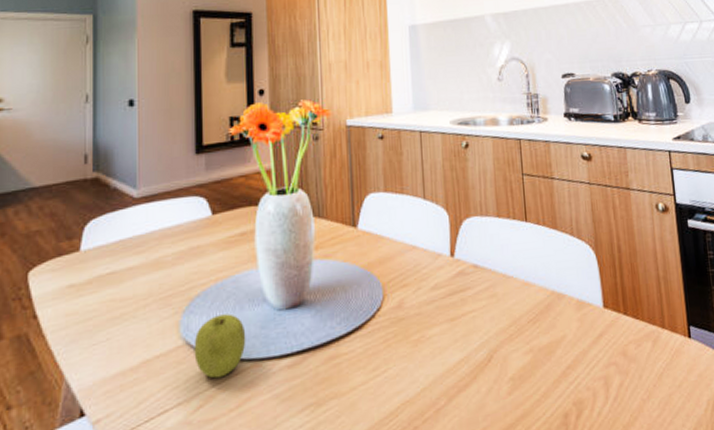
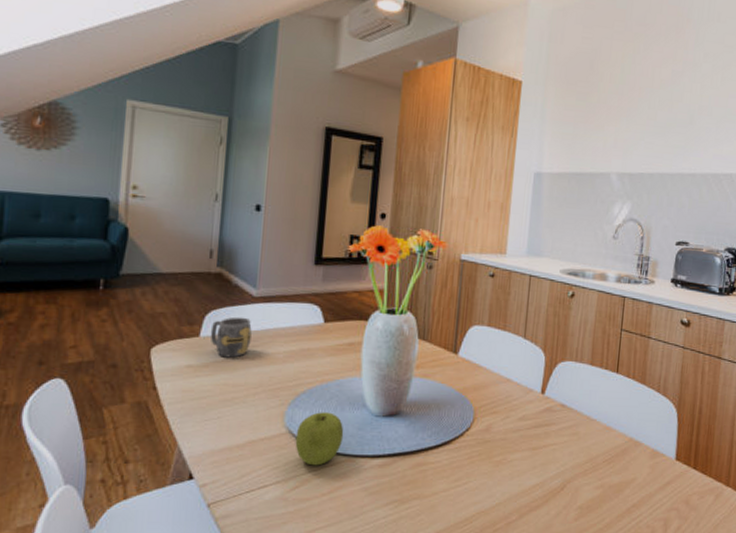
mug: none [91,222,136,271] -> present [210,316,252,358]

